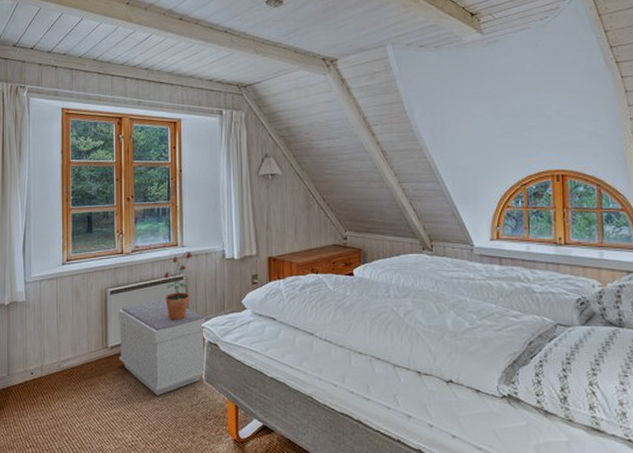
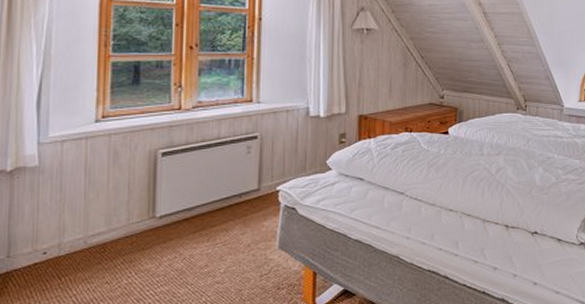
bench: present [118,299,206,395] -> none [170,160,282,267]
potted plant: present [164,251,194,320] -> none [233,108,272,183]

